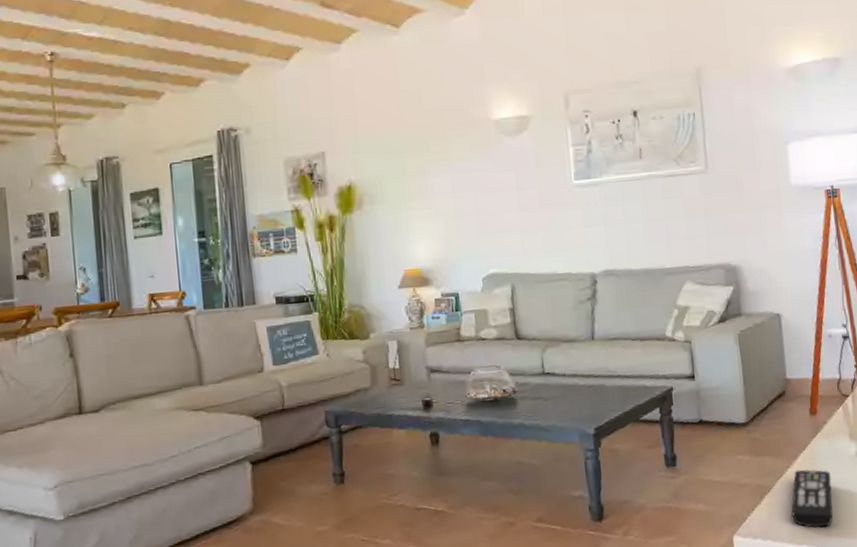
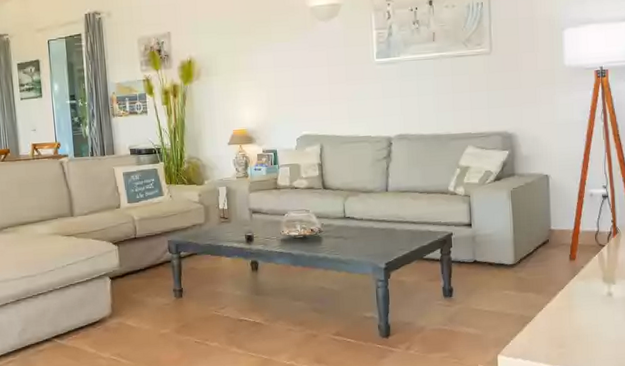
remote control: present [791,469,833,528] -> none [549,304,585,353]

